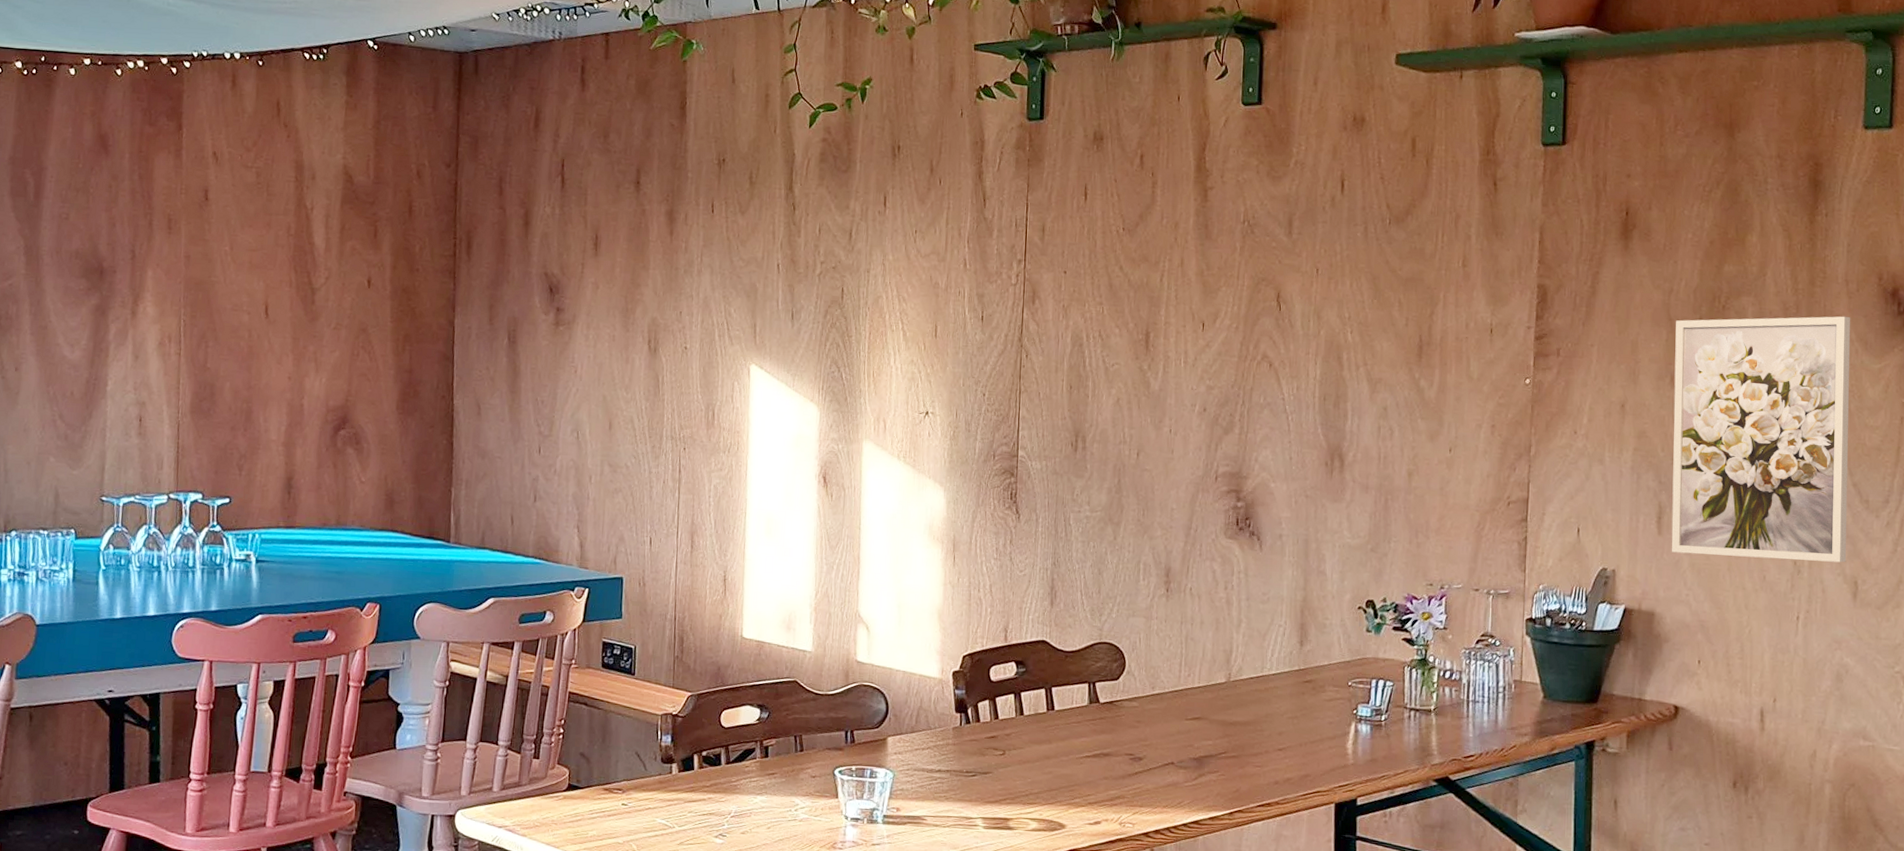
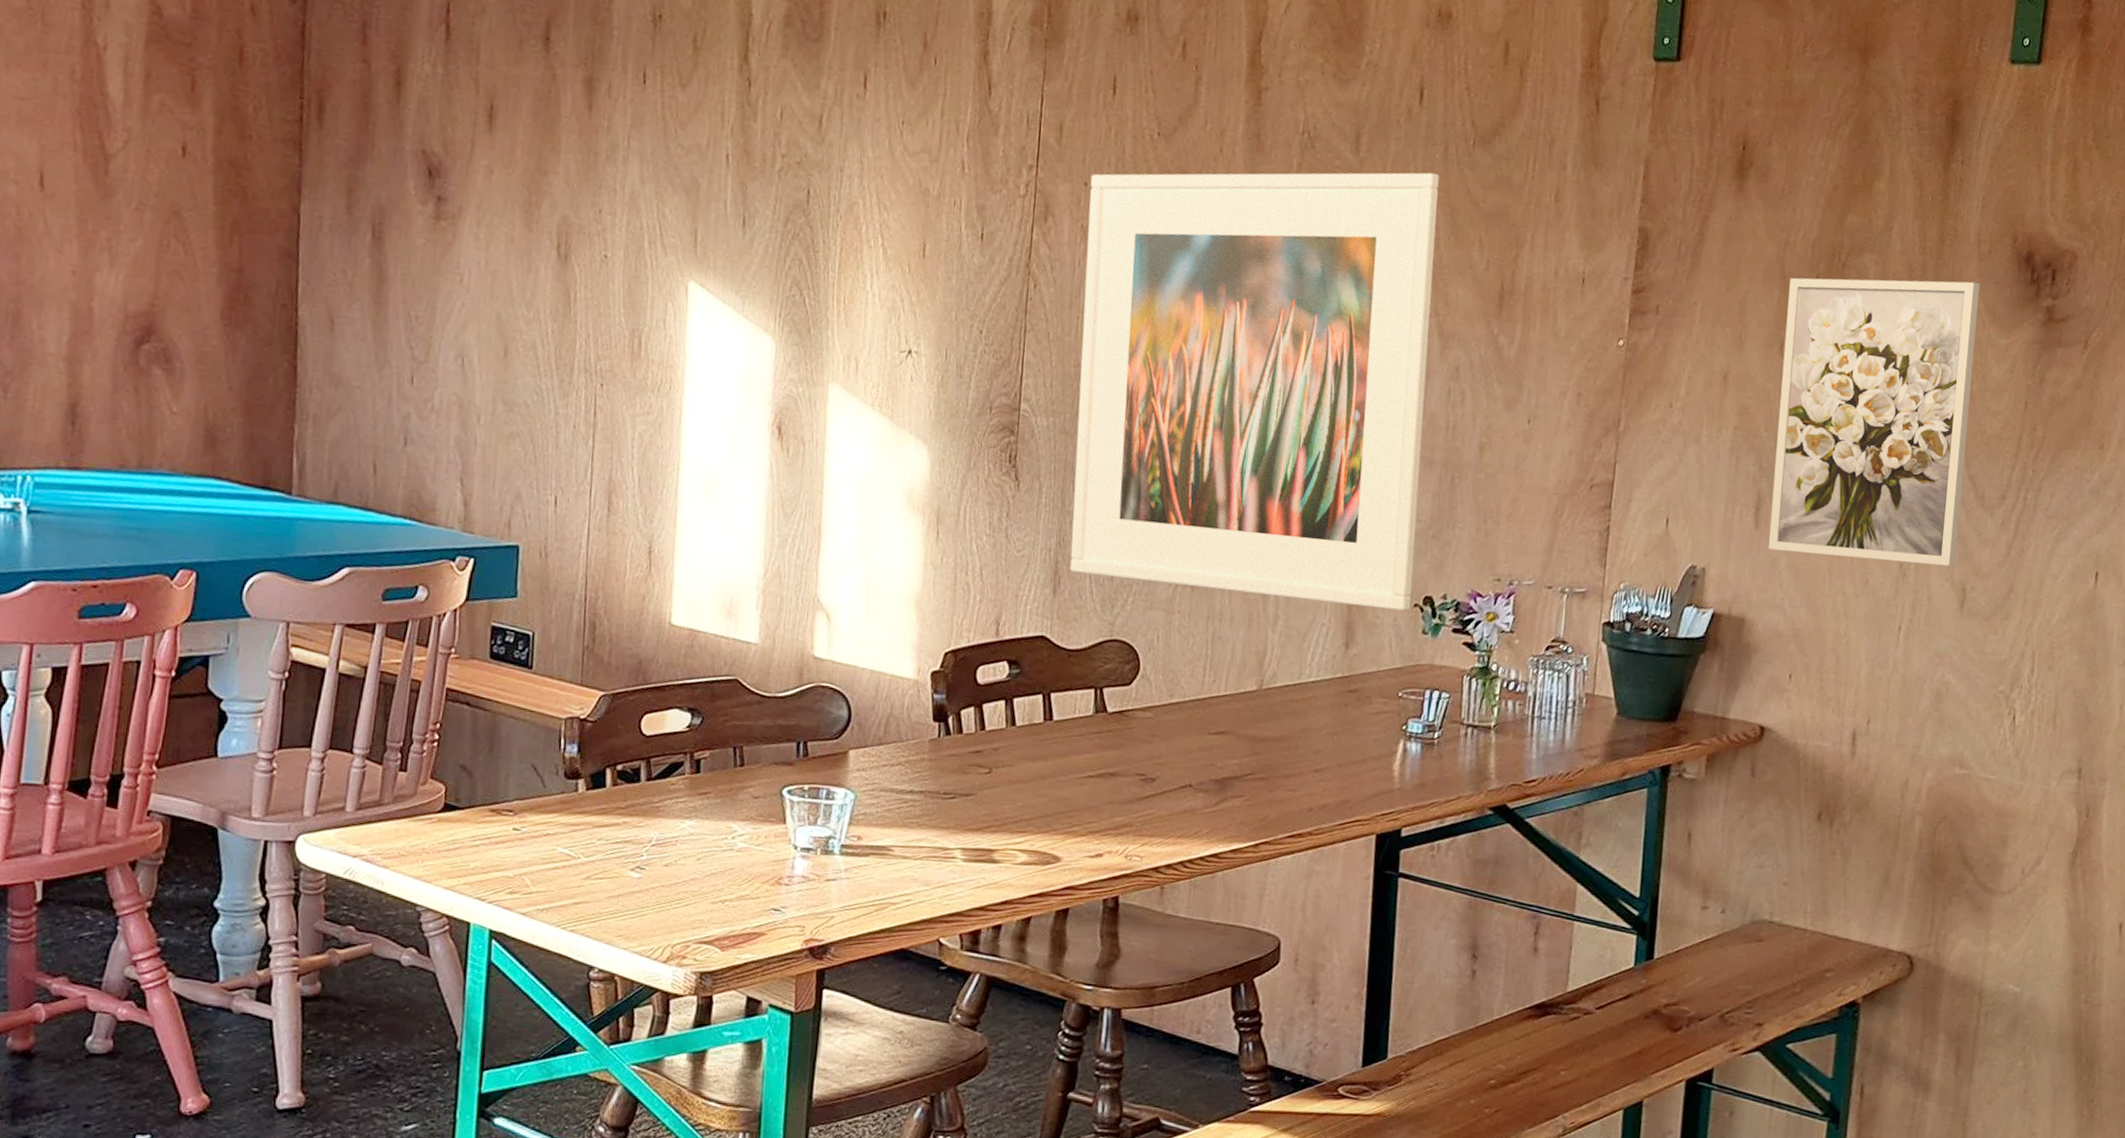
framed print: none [1064,248,1362,613] -> present [1070,172,1439,611]

